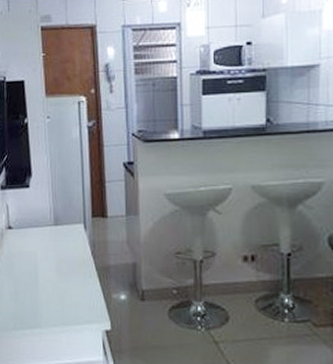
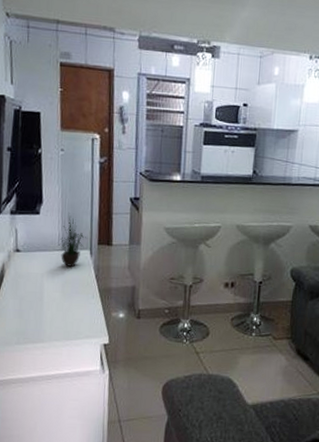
potted plant: none [48,184,80,243] -> present [57,213,87,267]

